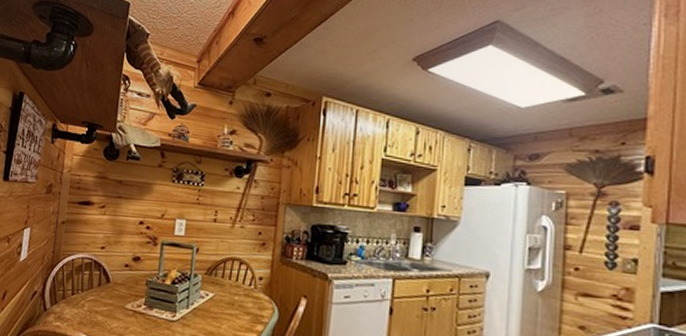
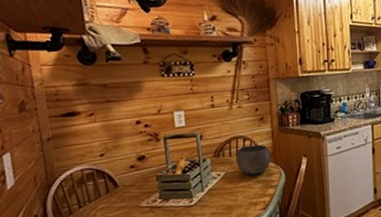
bowl: none [228,270,267,305] -> present [235,144,272,175]

